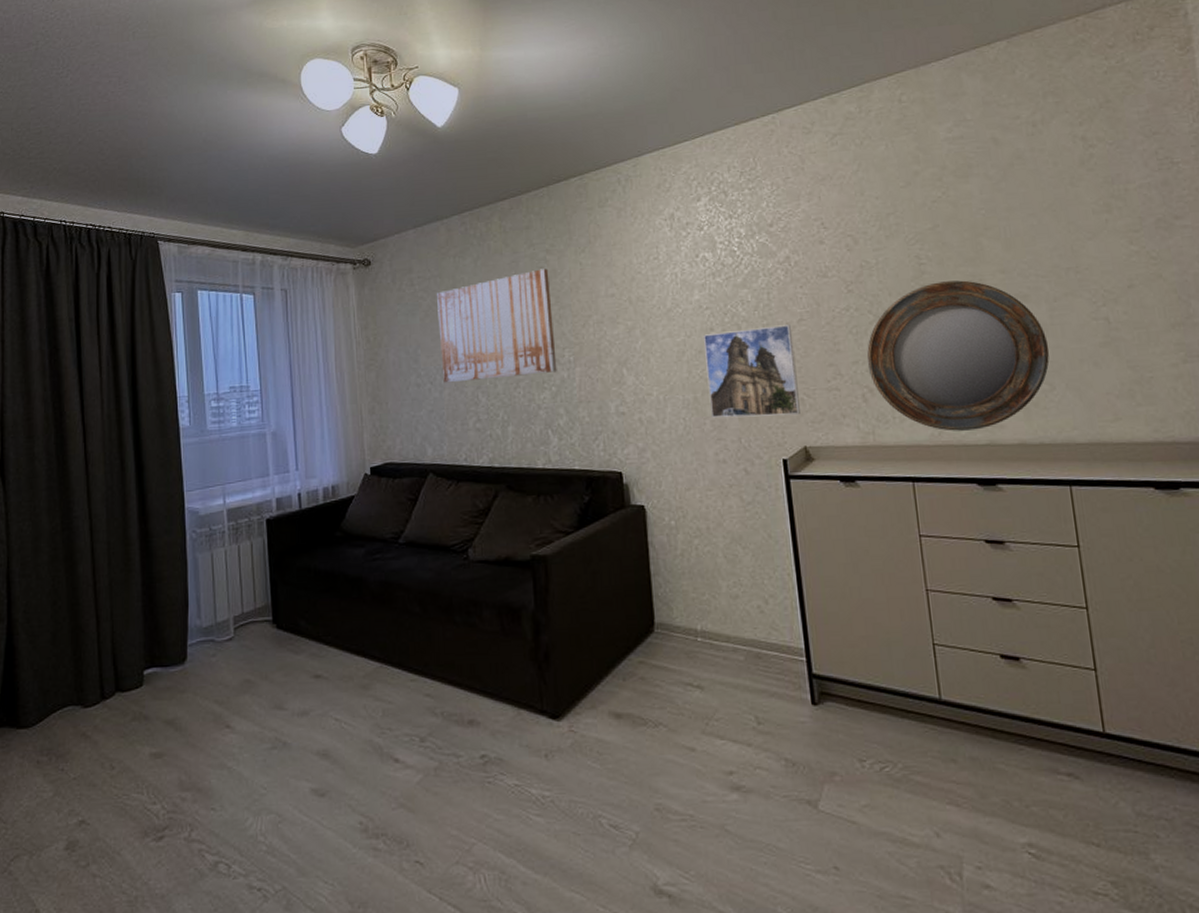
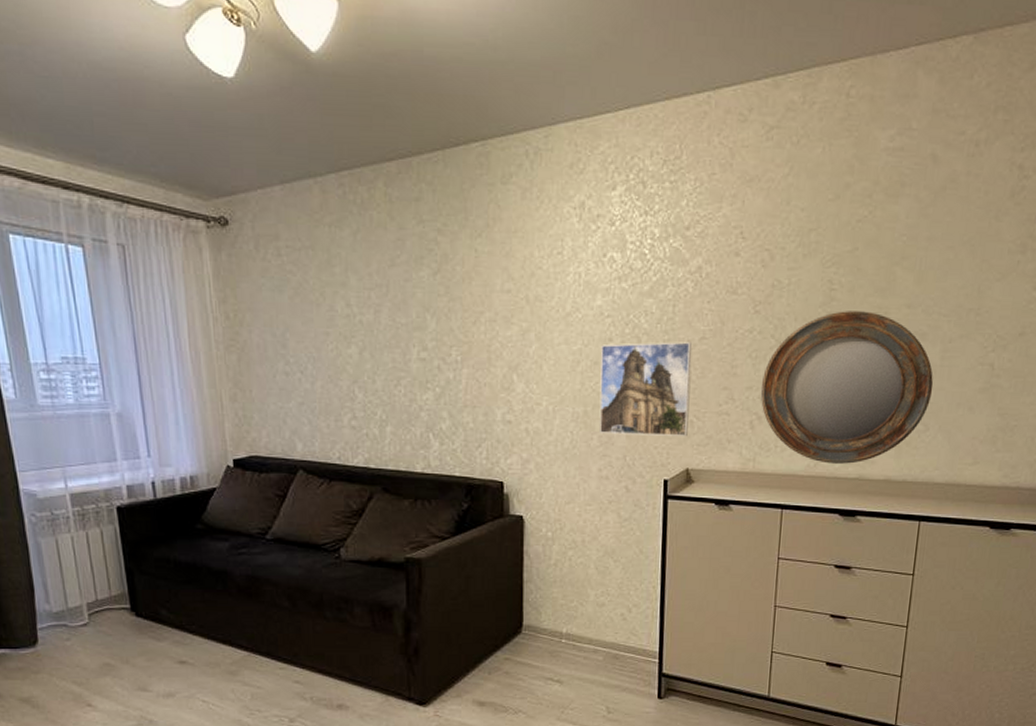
wall art: present [437,268,557,383] -> none [309,251,442,374]

